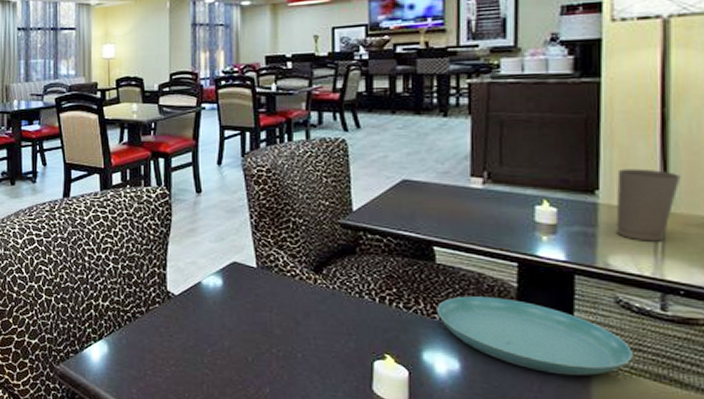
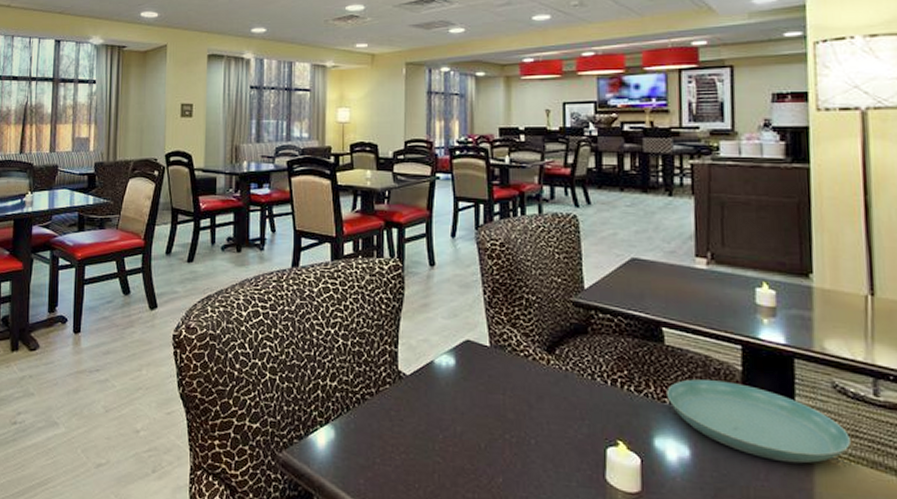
cup: present [616,168,681,242] -> none [828,253,885,327]

